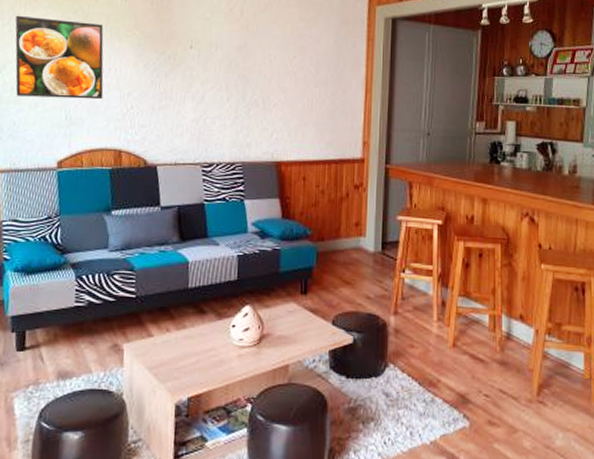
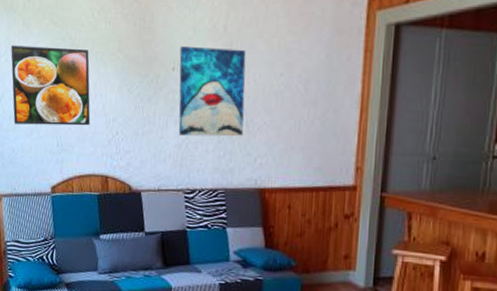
wall art: none [196,26,262,113] -> present [178,46,246,137]

